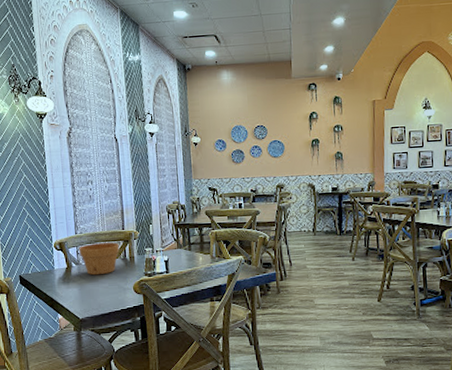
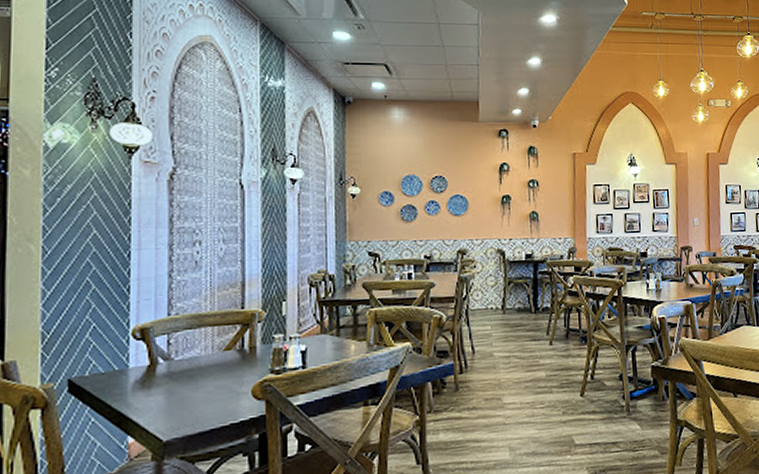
flower pot: present [79,242,120,275] -> none [171,327,235,376]

